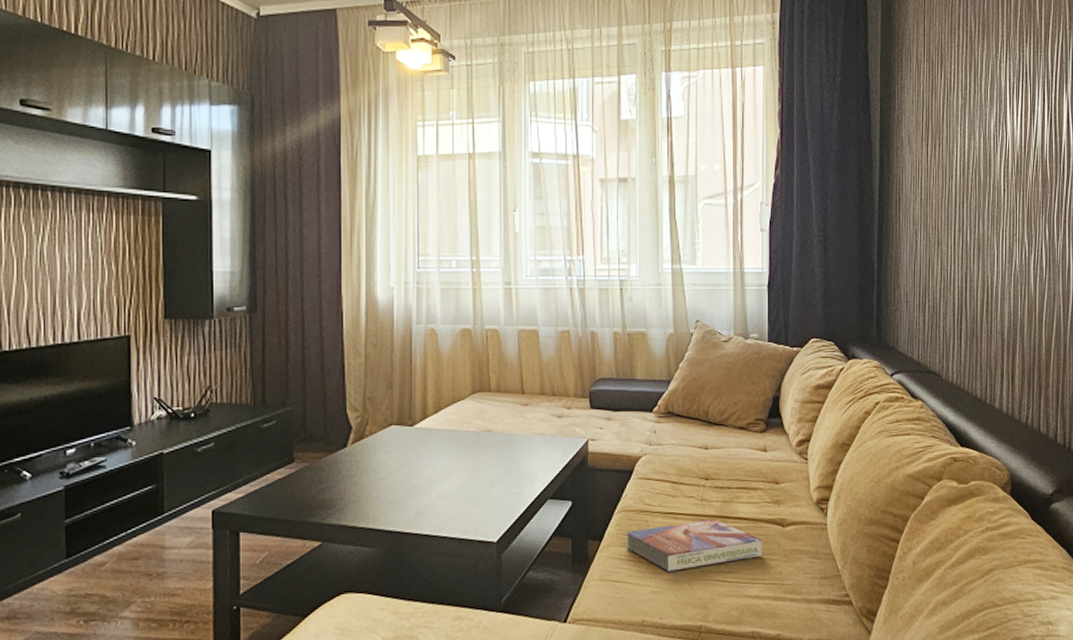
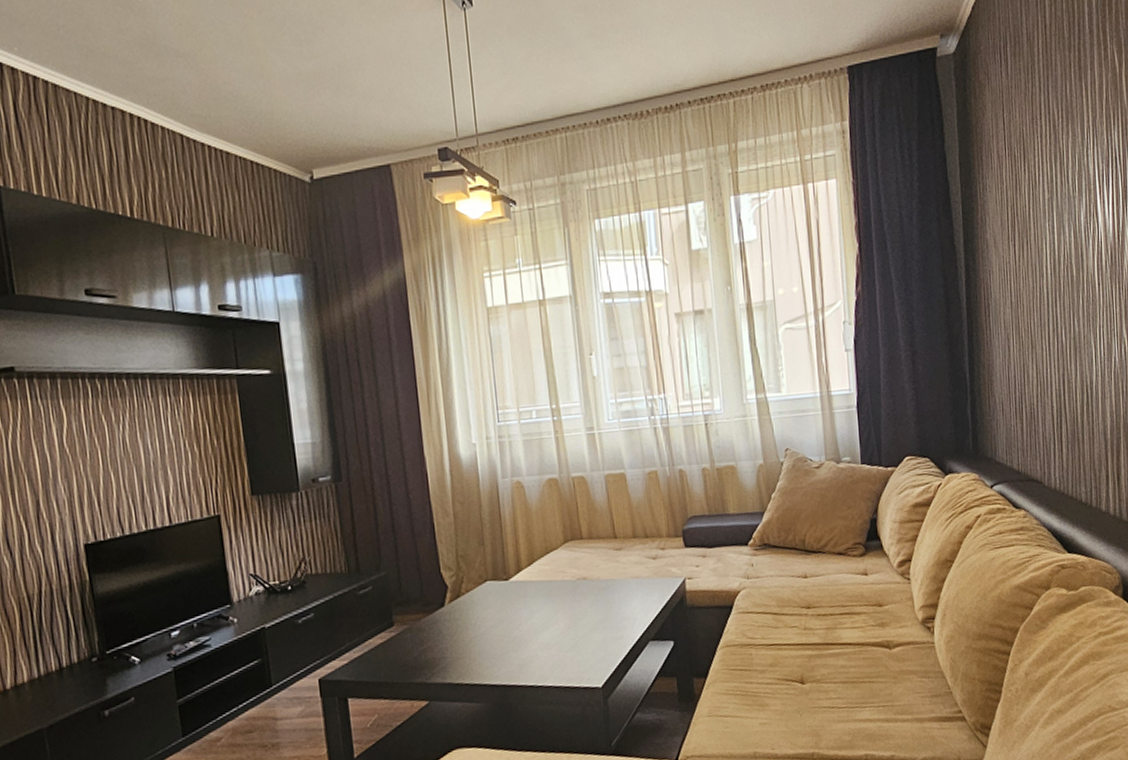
textbook: present [626,519,762,573] -> none [731,646,870,704]

